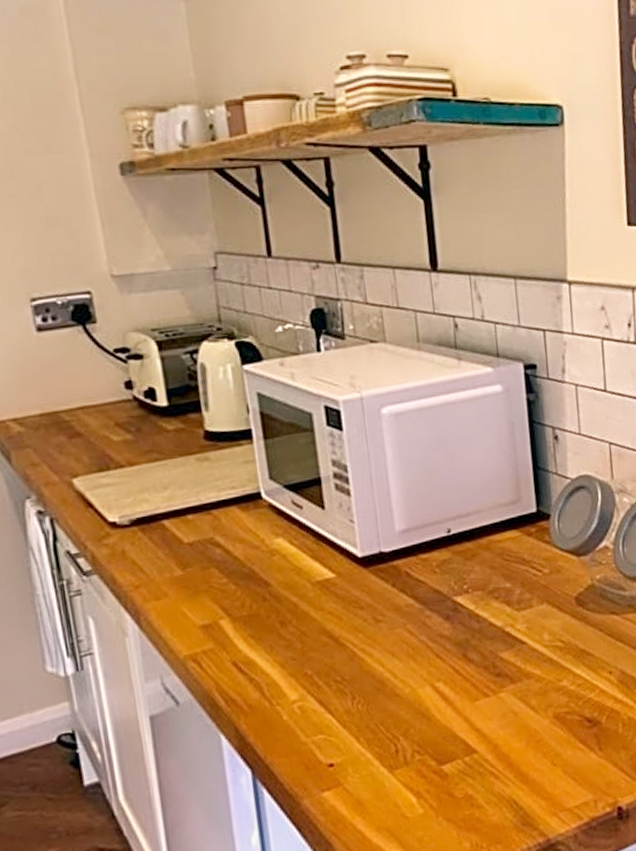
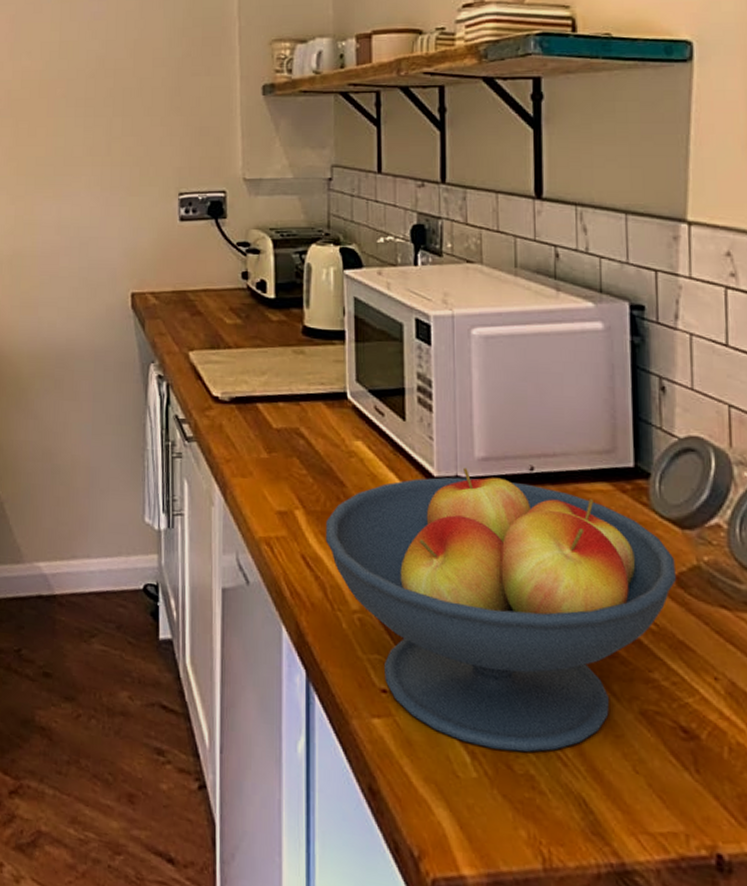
fruit bowl: none [254,542,577,787] -> present [326,467,677,752]

